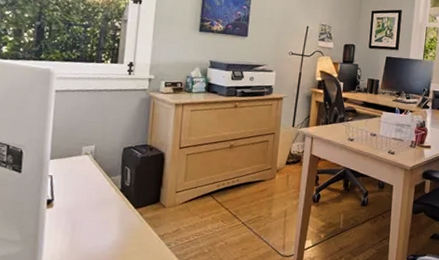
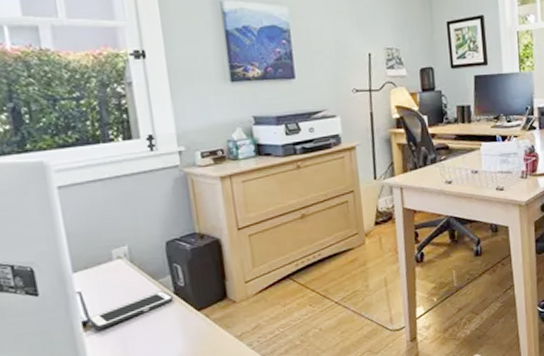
cell phone: none [52,186,120,209] -> present [88,290,174,329]

